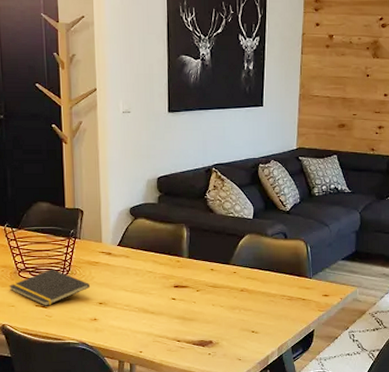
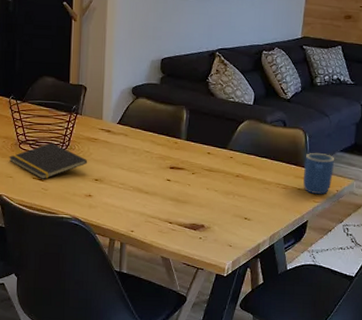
mug: none [306,263,336,303] -> present [303,153,334,194]

